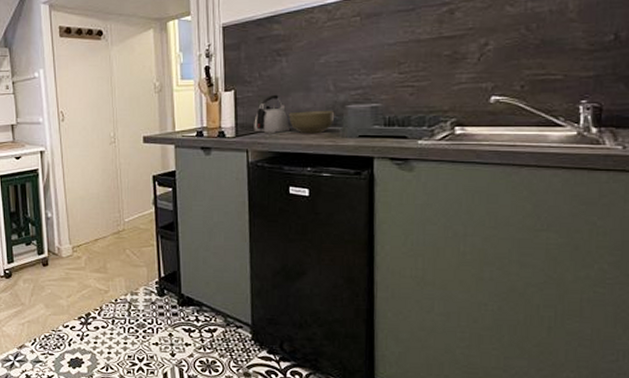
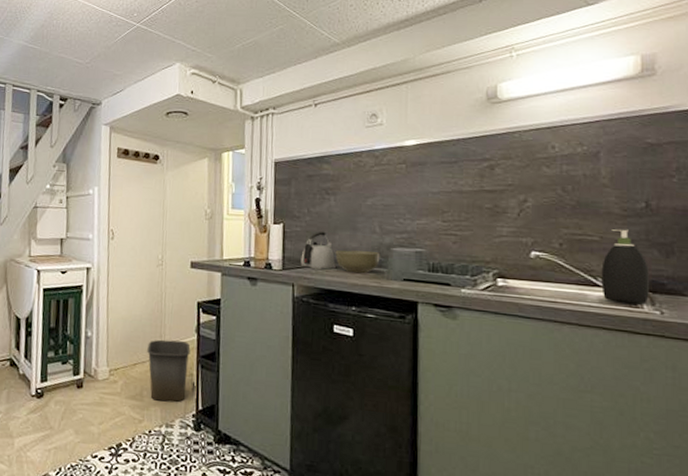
waste bin: none [107,214,149,272] -> present [147,339,191,403]
soap dispenser: none [563,64,615,141] -> present [601,229,650,305]

